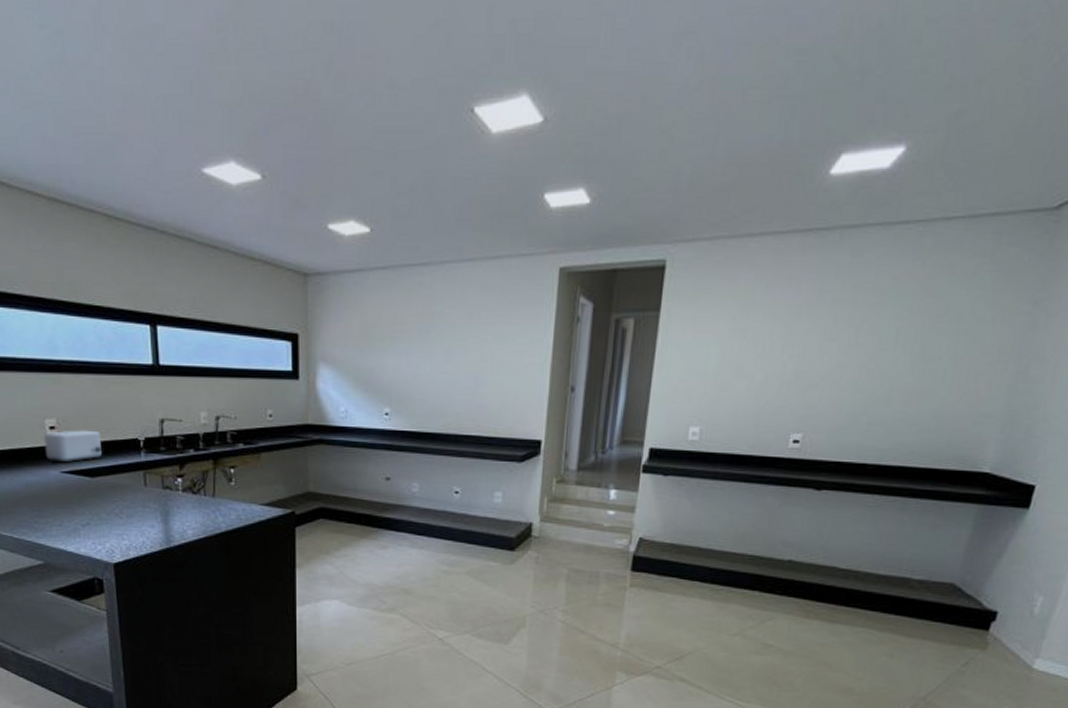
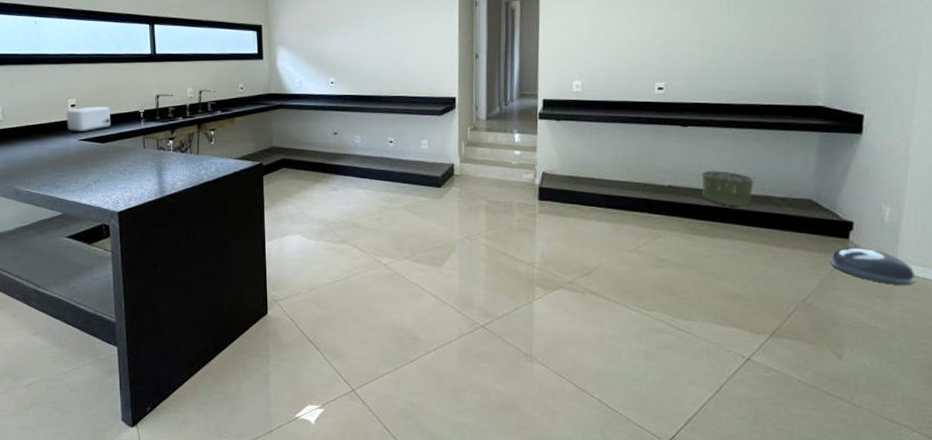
basket: none [827,543,893,589] -> present [701,169,755,207]
pet bowl: none [962,640,1057,685] -> present [830,247,916,285]

